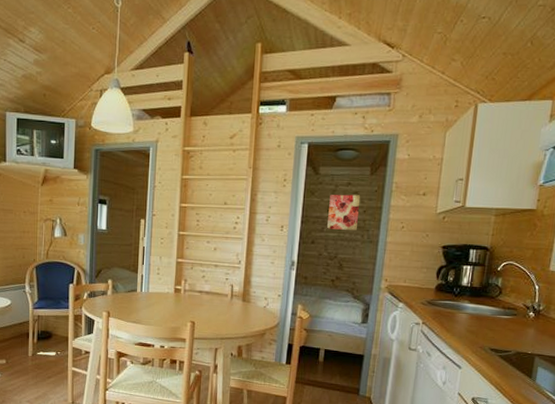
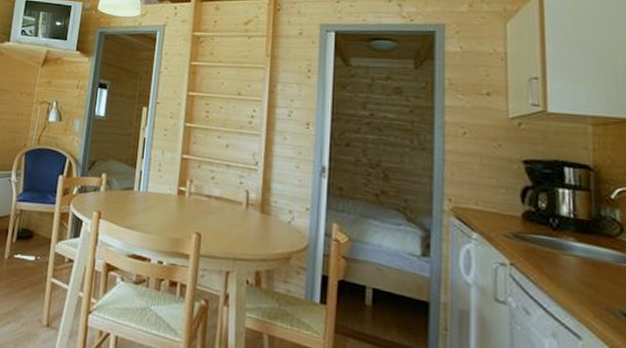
wall art: present [327,194,361,230] -> none [365,89,405,134]

